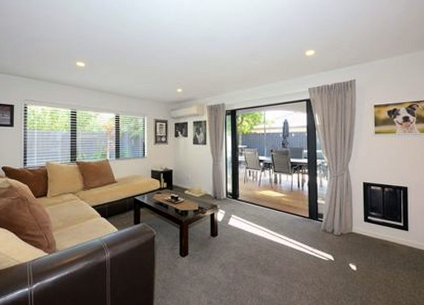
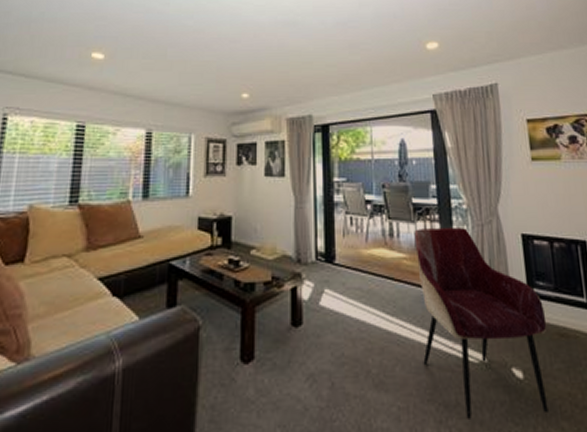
armchair: none [291,177,375,293] -> present [414,226,549,421]

